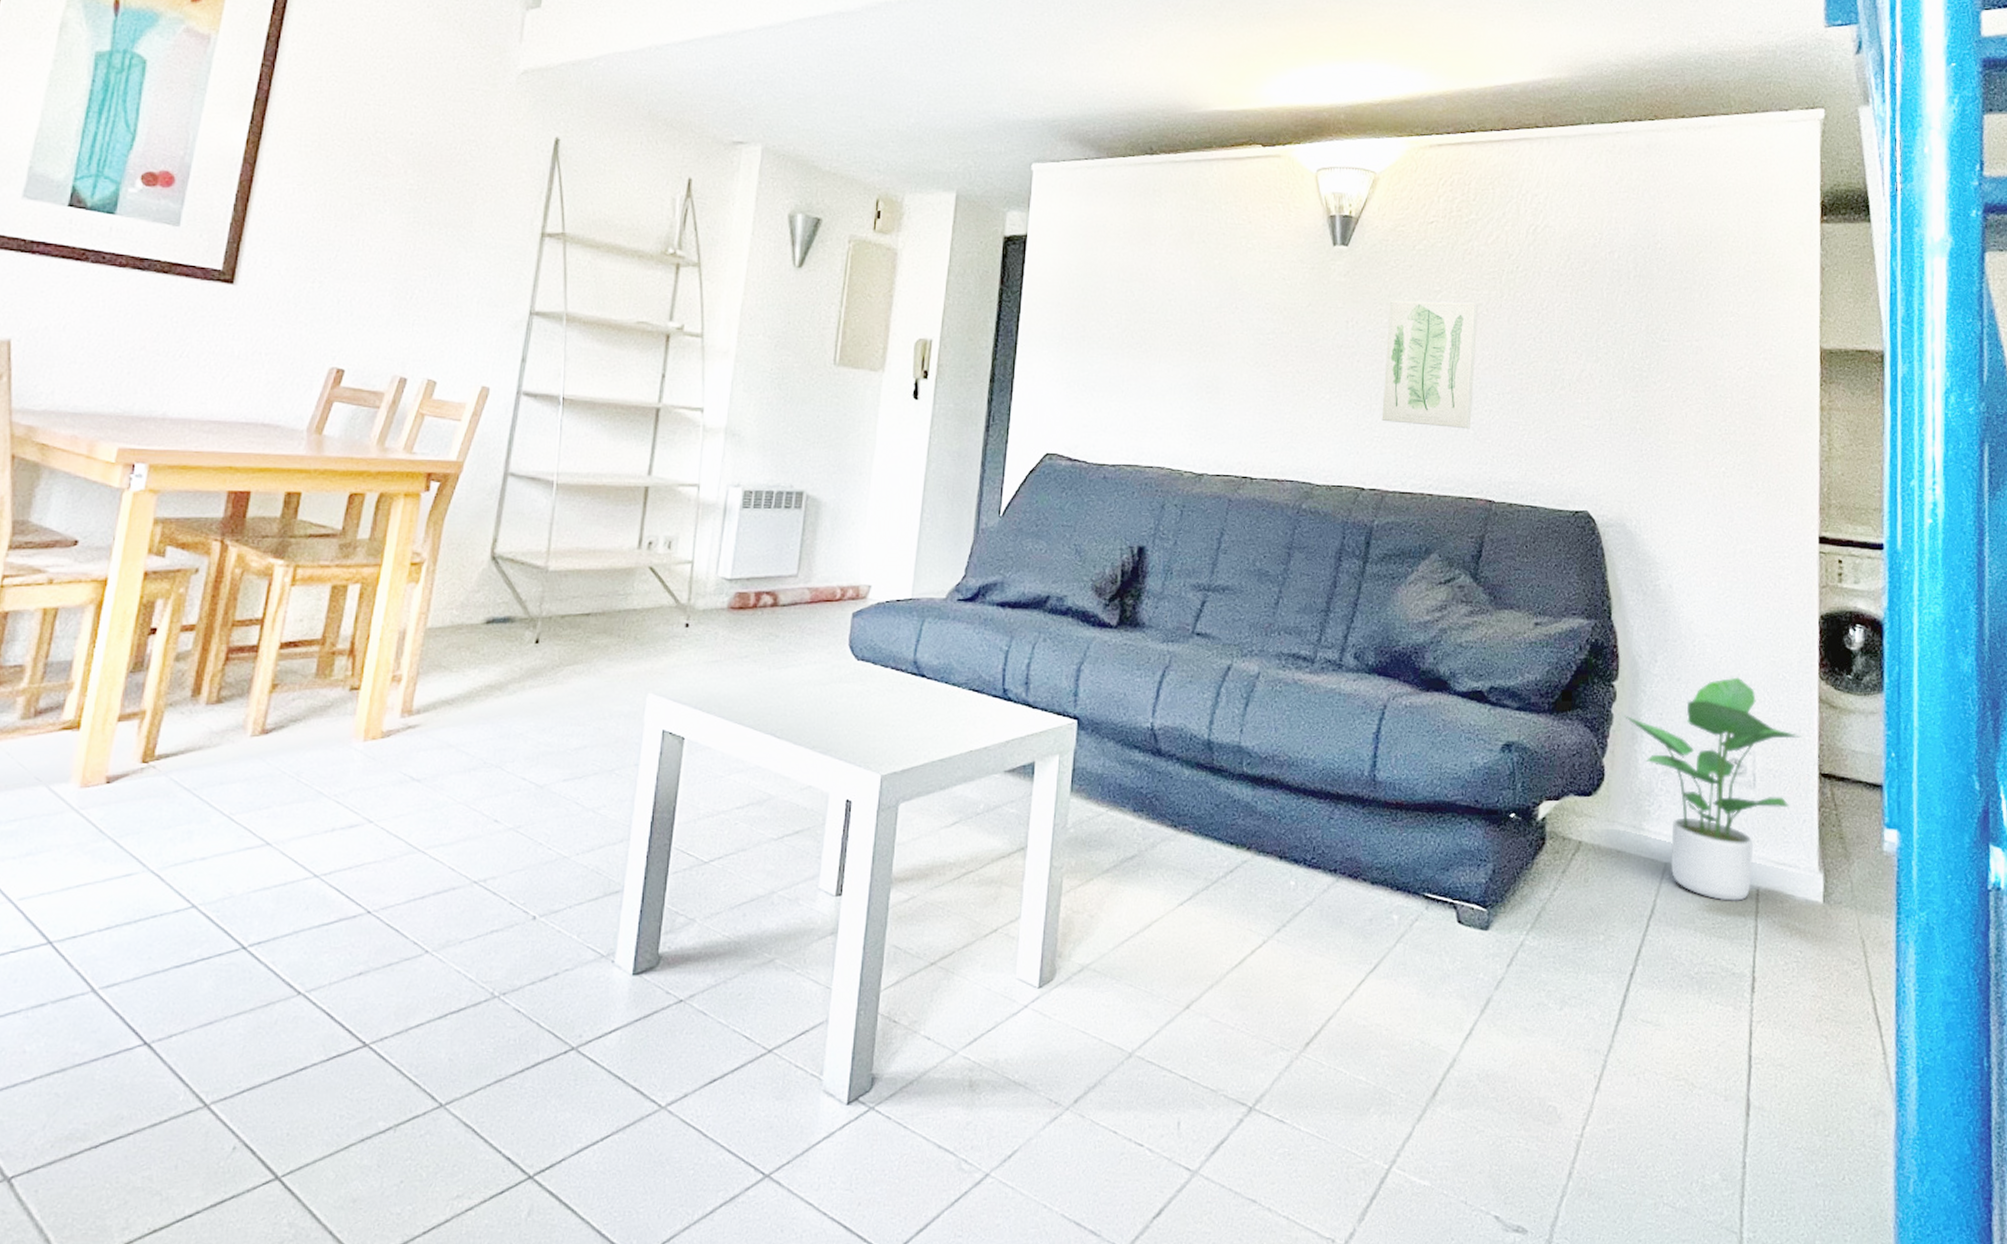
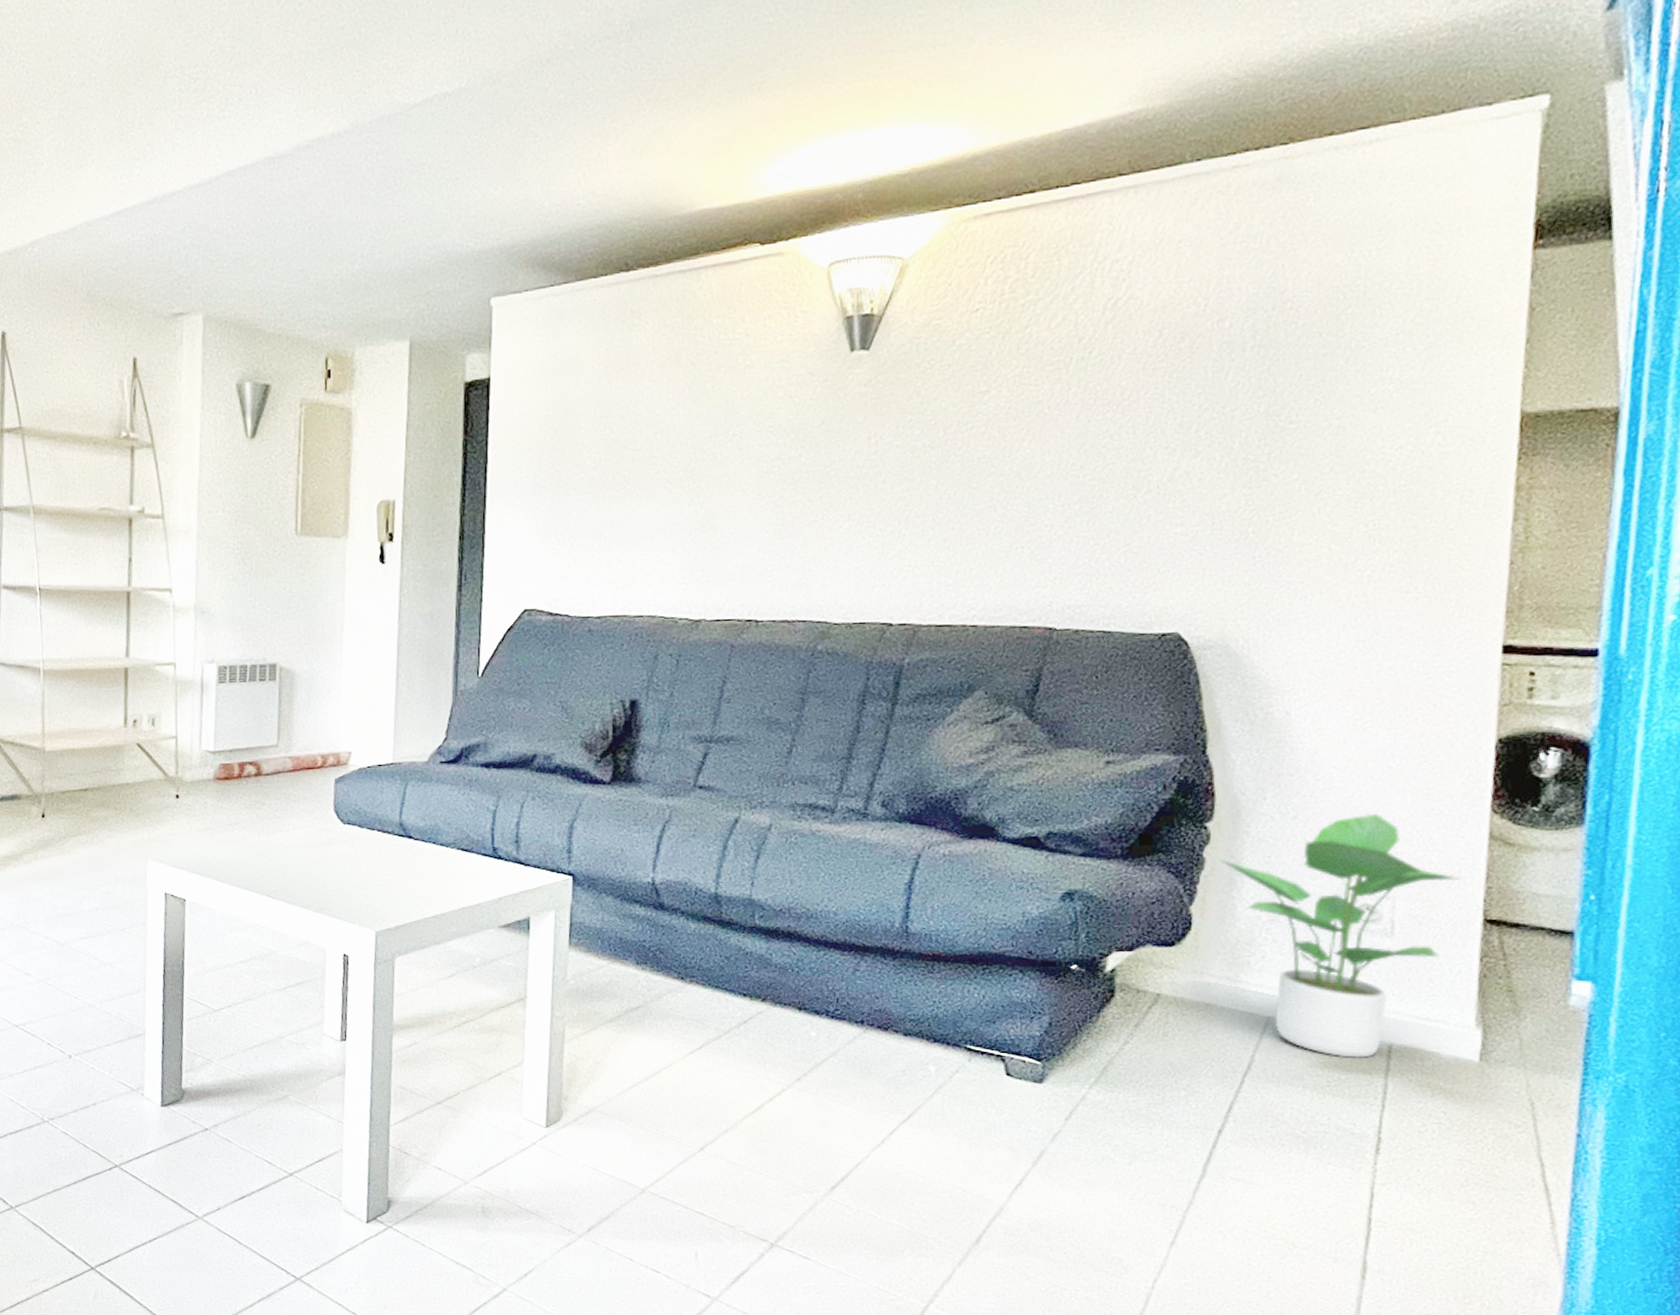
wall art: present [1381,300,1478,429] -> none [913,400,1037,549]

